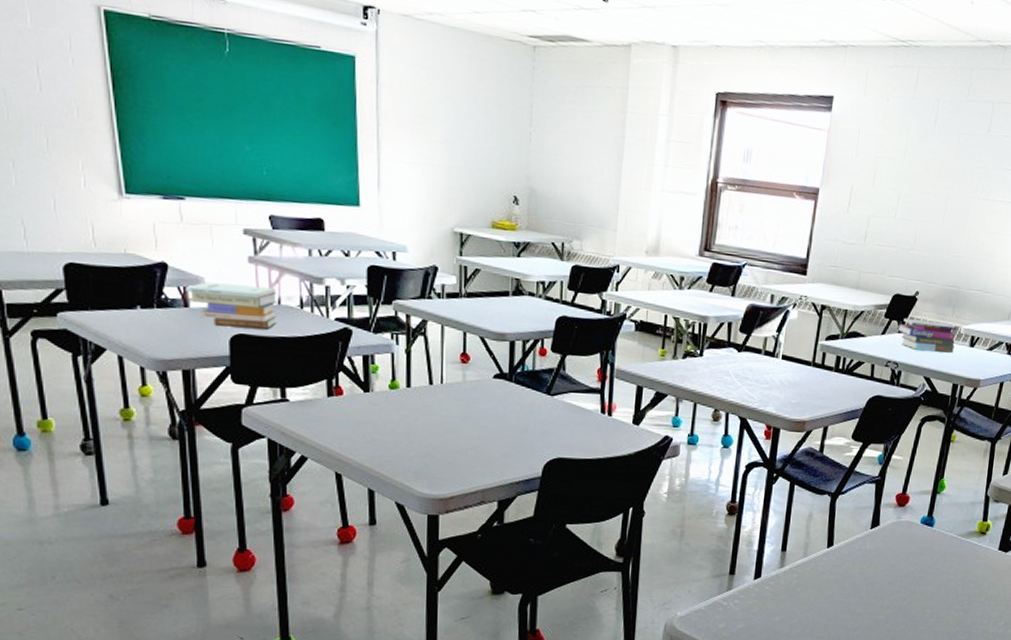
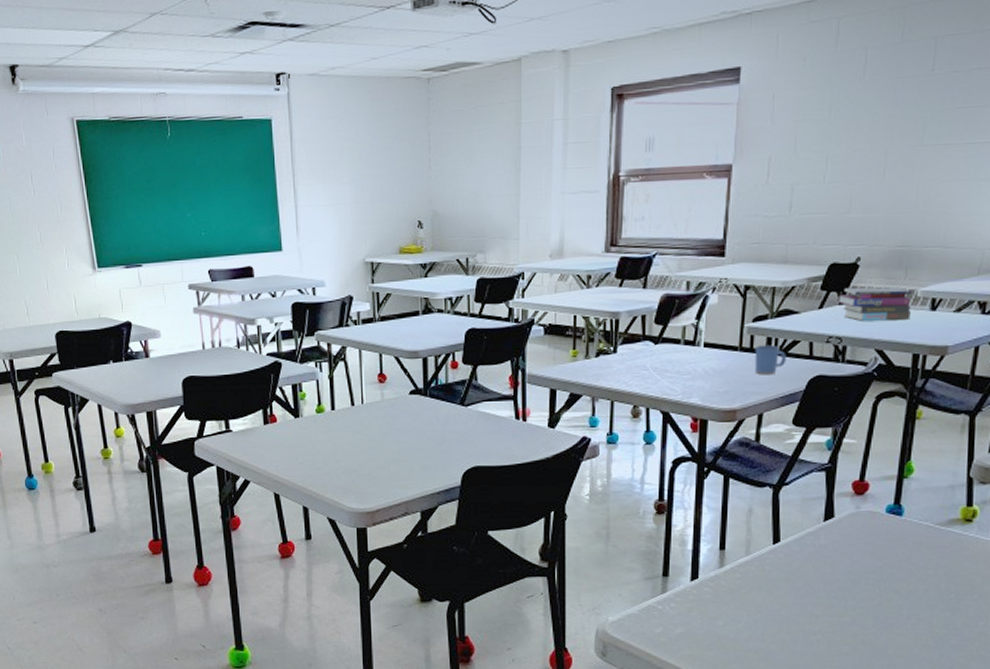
books: present [185,282,277,329] -> none [145,333,219,371]
mug: none [824,362,852,391] -> present [754,344,787,375]

